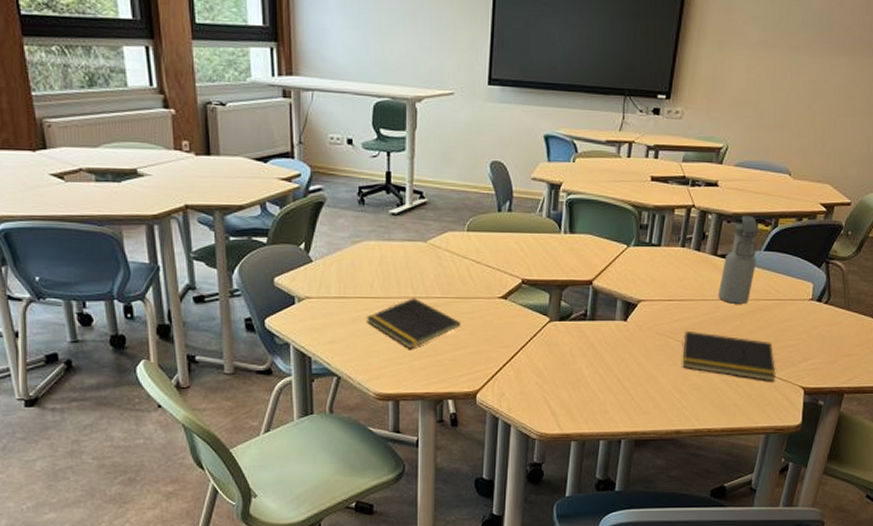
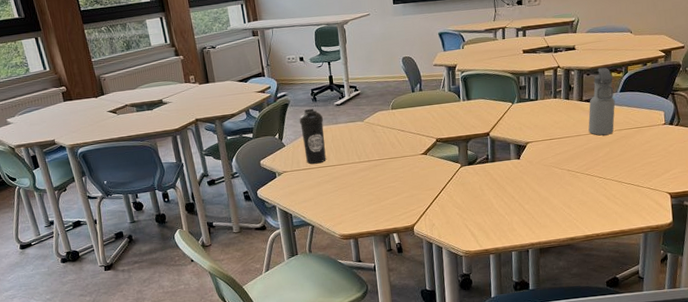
water bottle: none [336,213,372,292] -> present [299,108,326,164]
notepad: present [365,298,461,349] -> none [327,162,396,200]
notepad: present [682,330,776,382] -> none [565,160,645,192]

